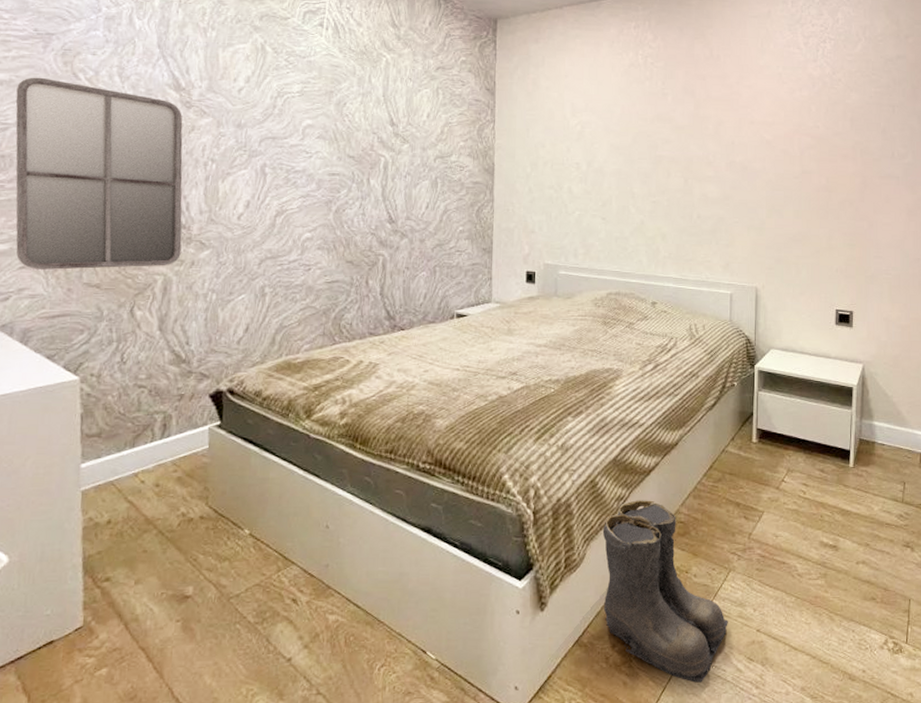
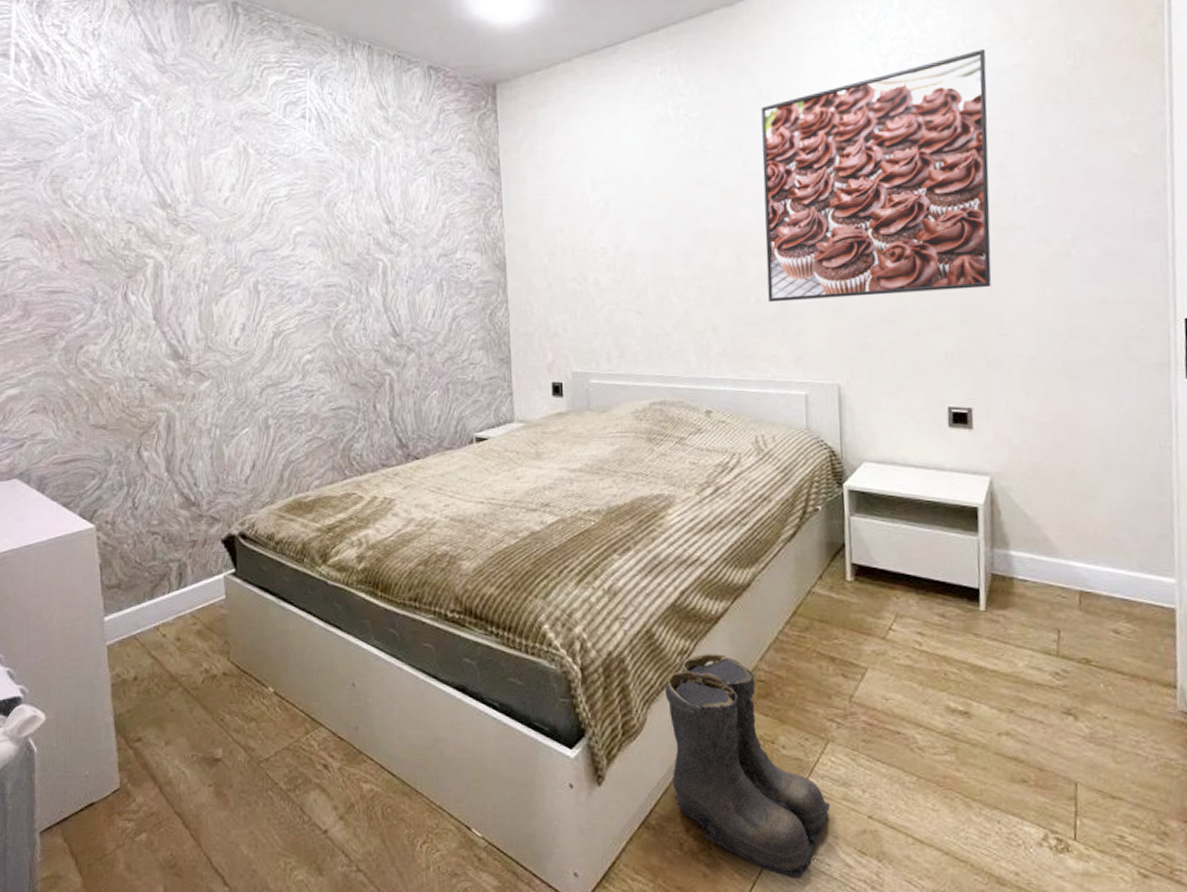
home mirror: present [15,77,183,270] -> none [12,208,181,413]
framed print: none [707,41,879,221] -> present [761,48,992,303]

